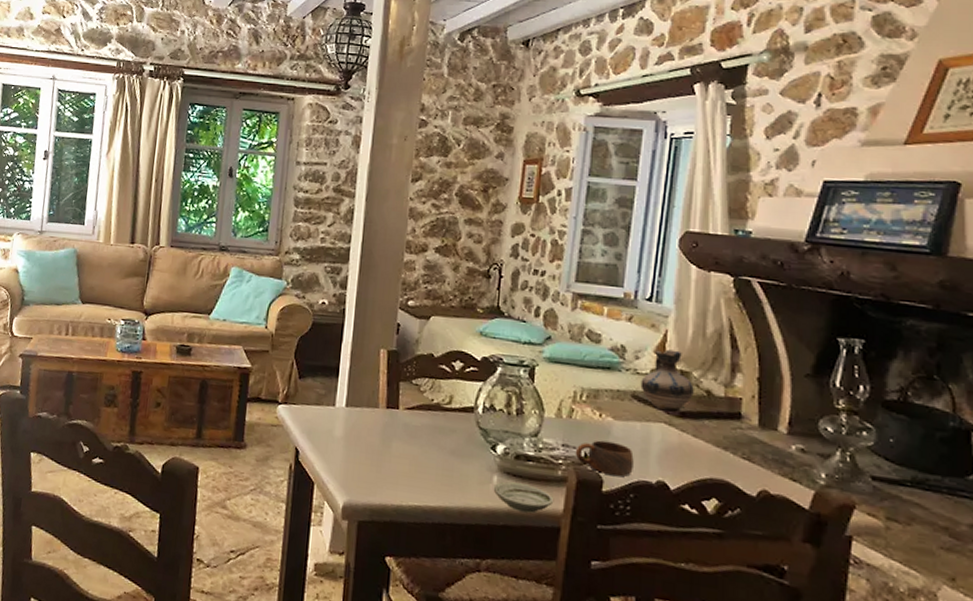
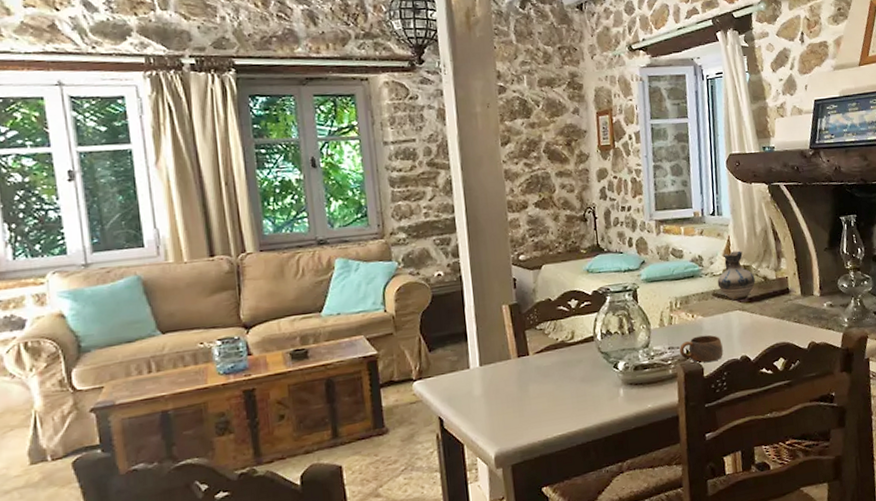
saucer: present [493,481,554,514] -> none [621,388,670,413]

